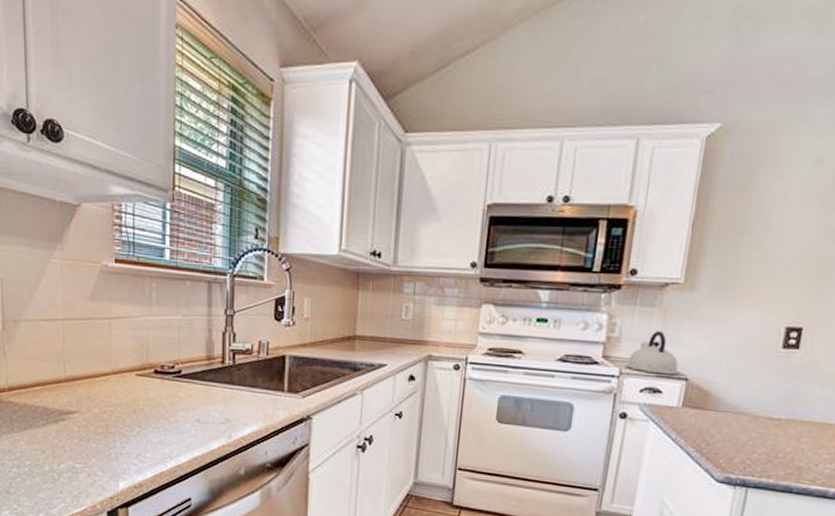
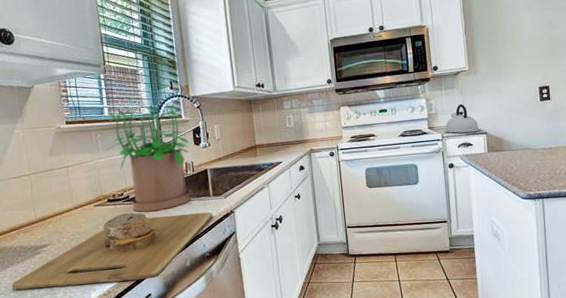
cutting board: none [28,391,283,481] -> present [12,212,213,290]
potted plant: none [161,253,269,397] -> present [106,102,191,212]

